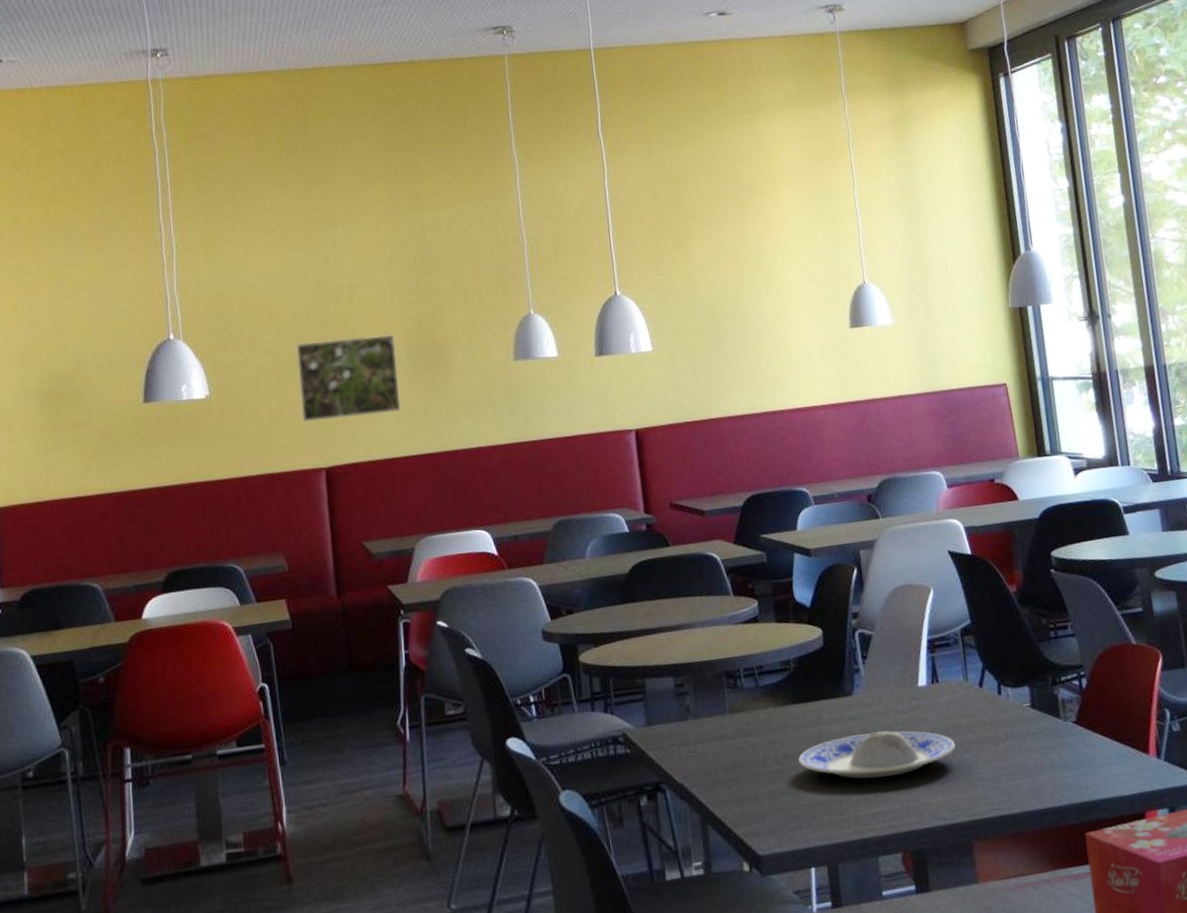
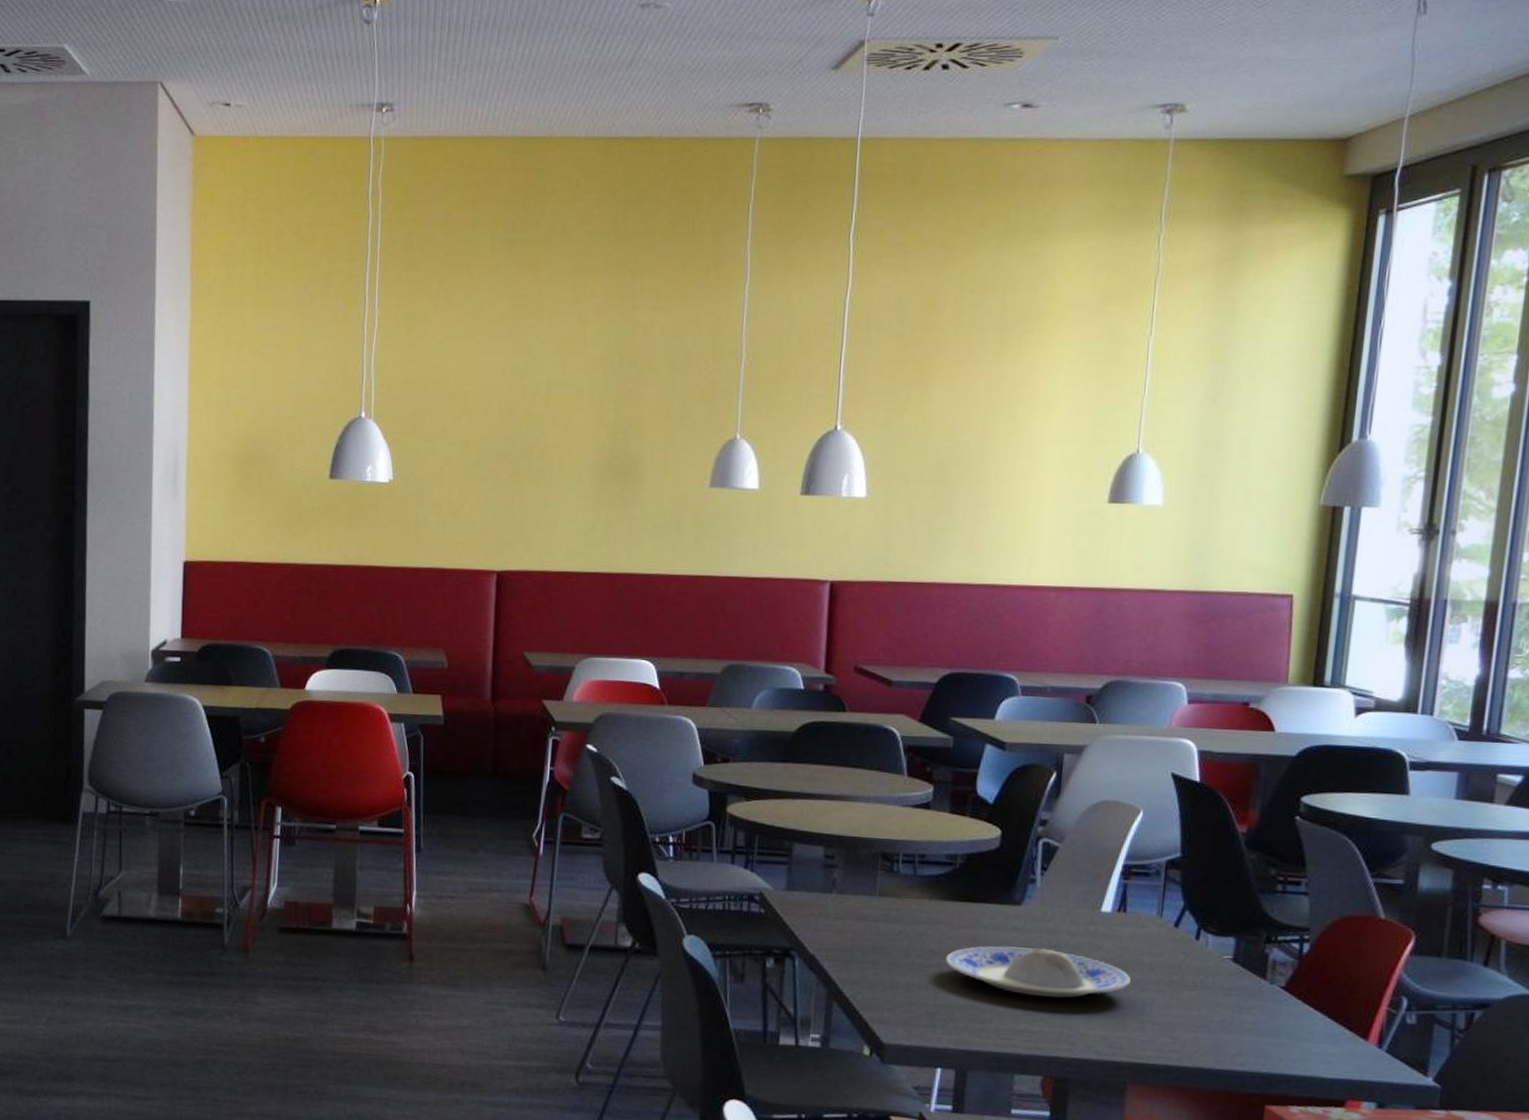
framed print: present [296,334,401,422] -> none [481,439,587,524]

